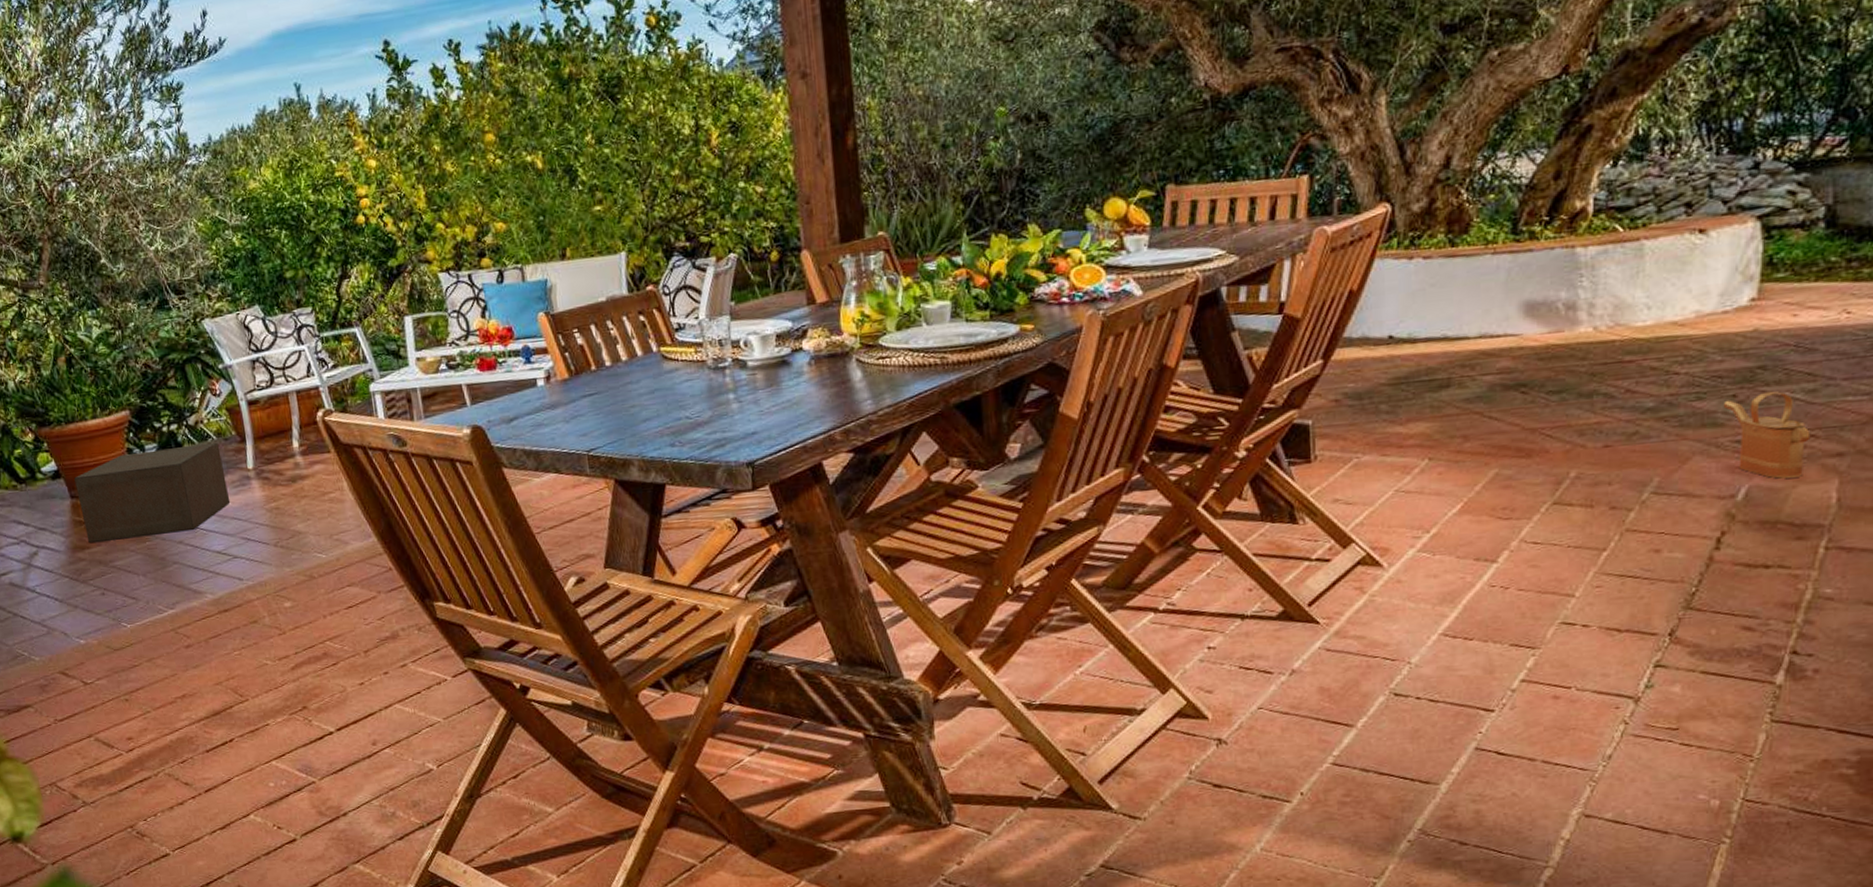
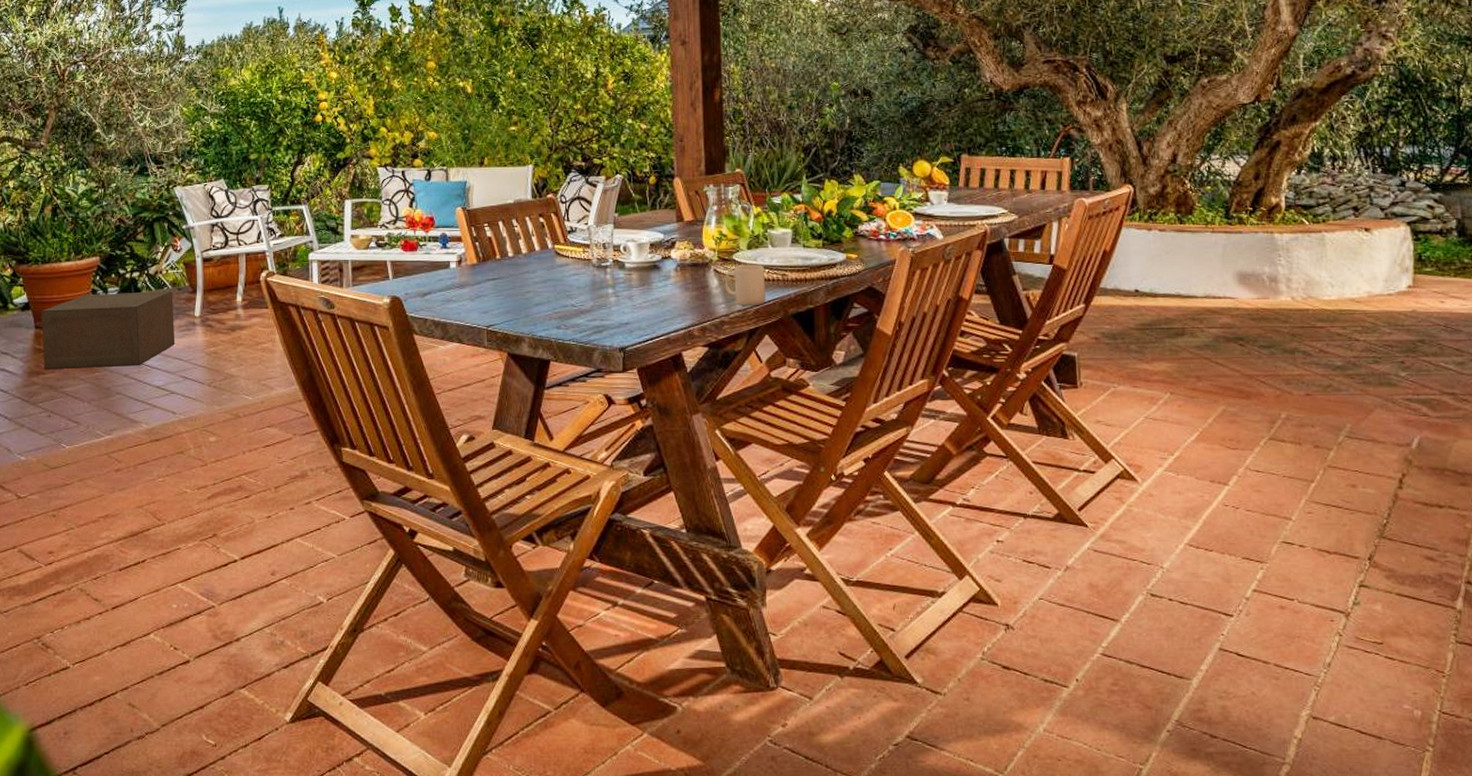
cup: none [869,348,921,400] -> present [724,264,766,307]
watering can: present [1723,391,1811,479] -> none [1394,361,1464,433]

